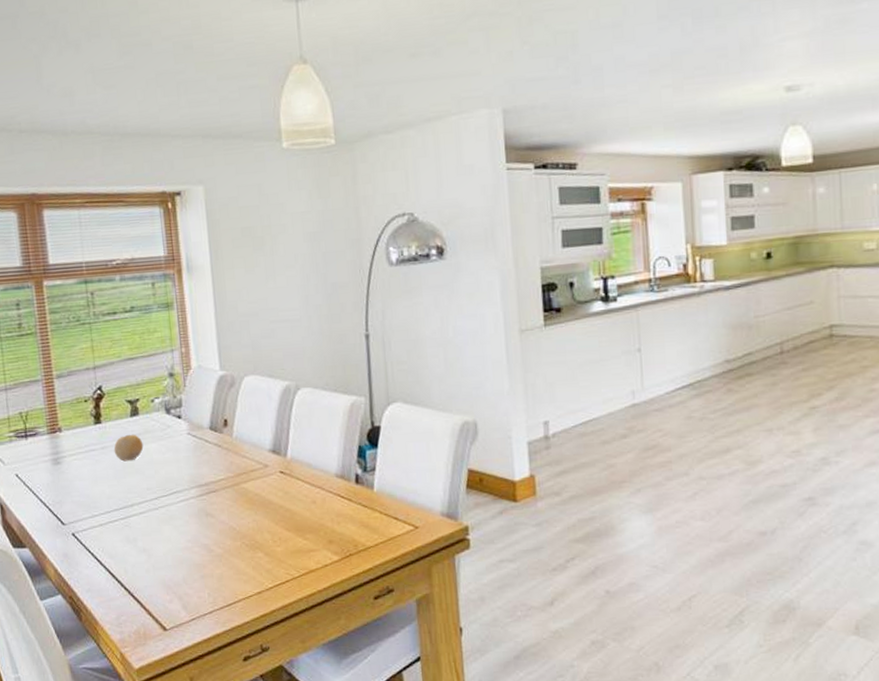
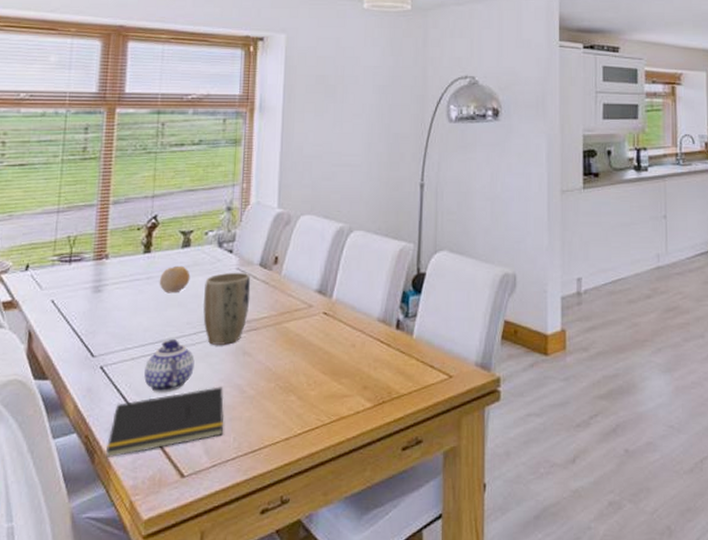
notepad: none [90,547,198,616] -> present [106,387,224,459]
teapot: none [114,504,161,555] -> present [144,338,195,392]
plant pot: none [158,436,205,509] -> present [202,272,251,346]

